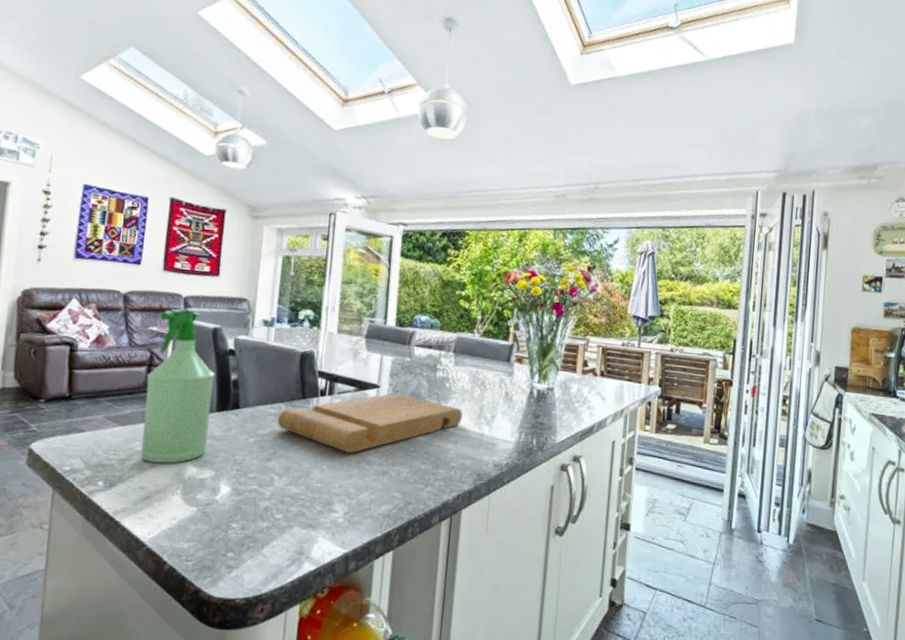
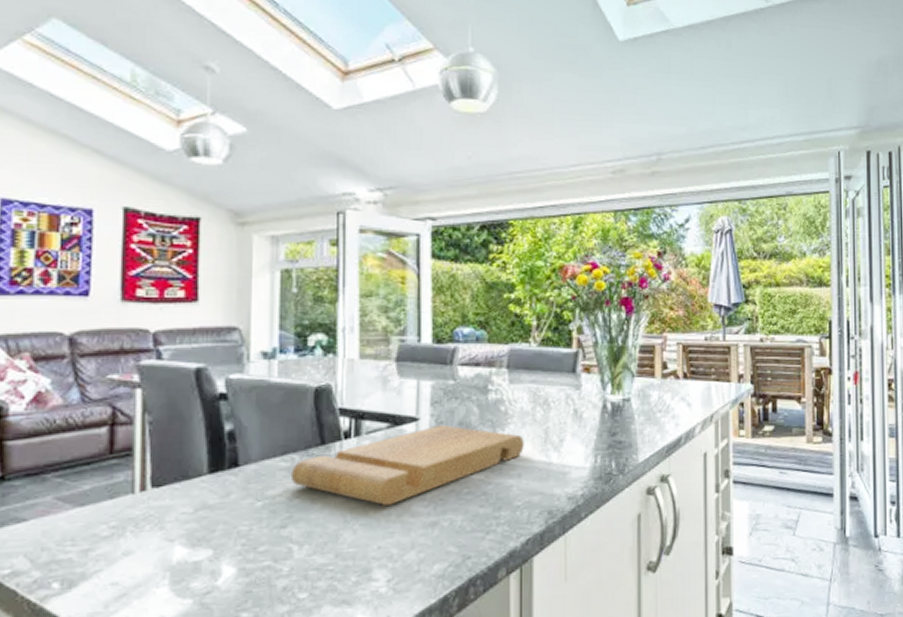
spray bottle: present [141,309,215,464] -> none [110,348,203,549]

